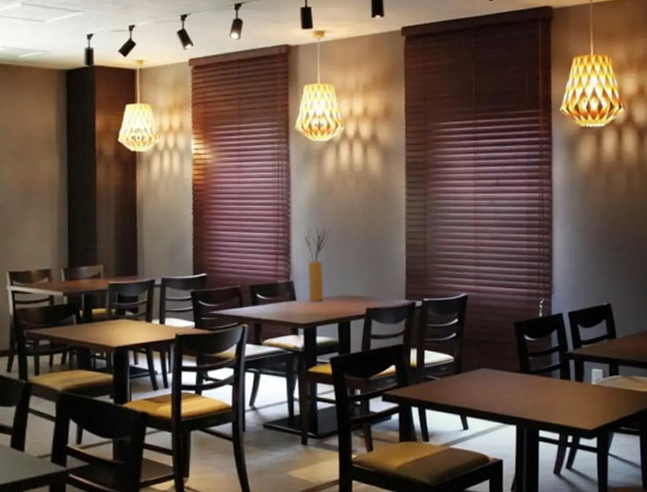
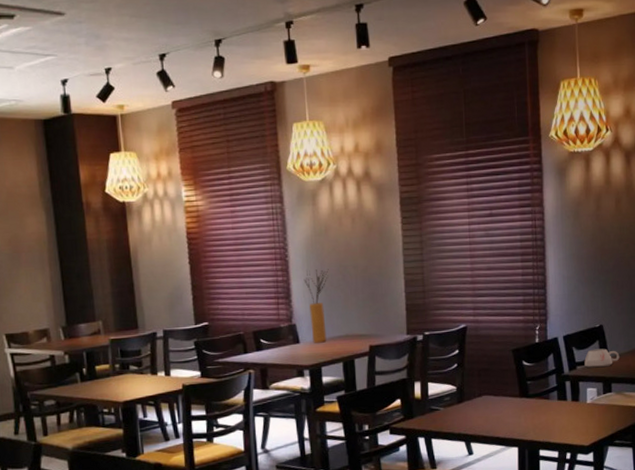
cup: none [590,328,628,348] -> present [584,348,620,369]

